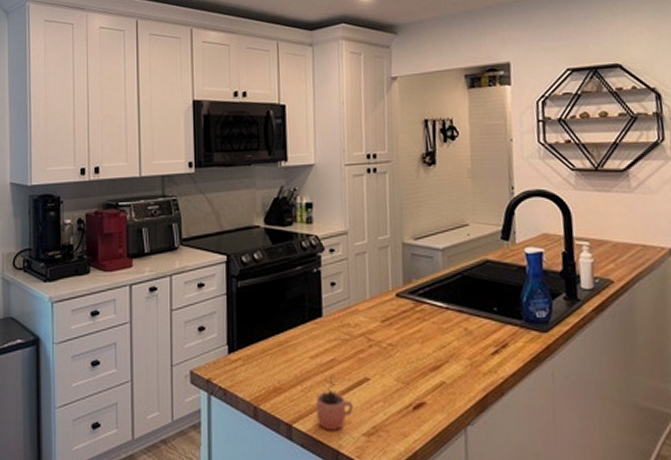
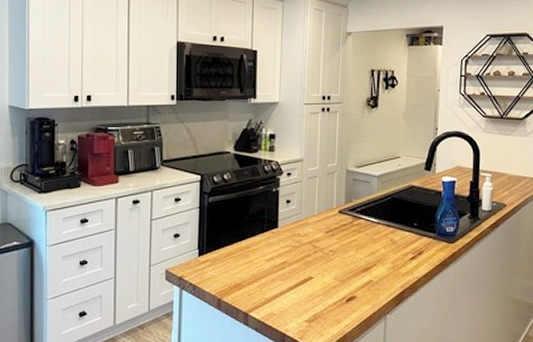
cocoa: present [316,375,353,430] -> none [269,275,299,318]

